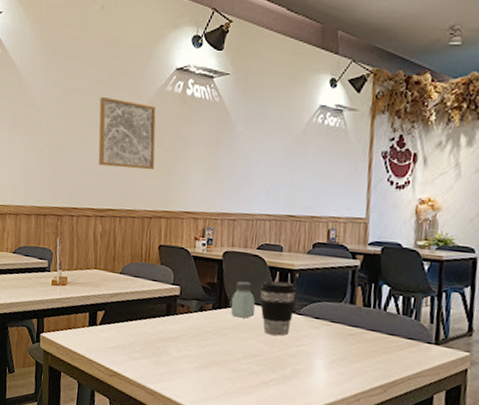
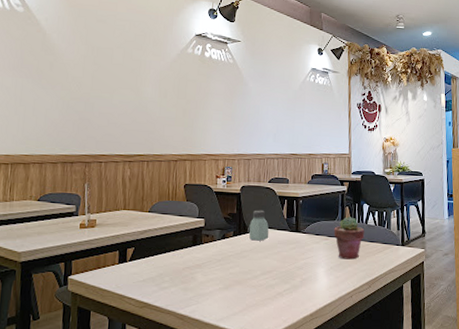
wall art: present [98,97,157,170] -> none [125,56,179,120]
coffee cup: present [259,280,297,336] -> none [272,207,301,253]
potted succulent: none [338,299,382,354] -> present [334,216,365,260]

